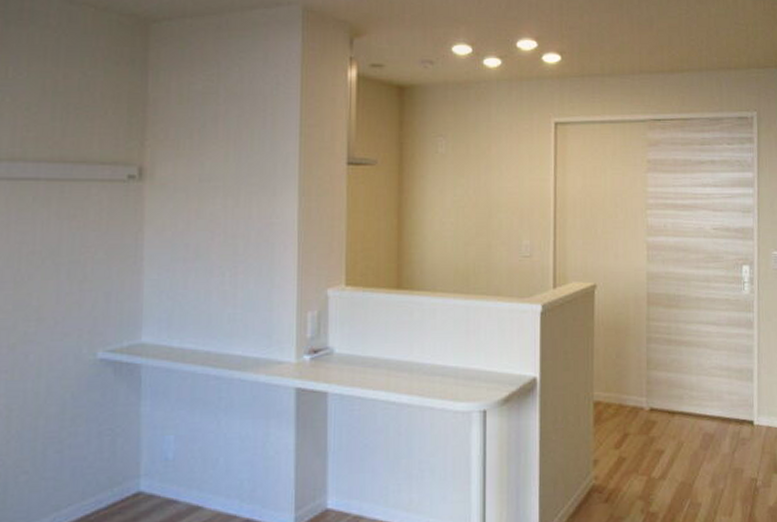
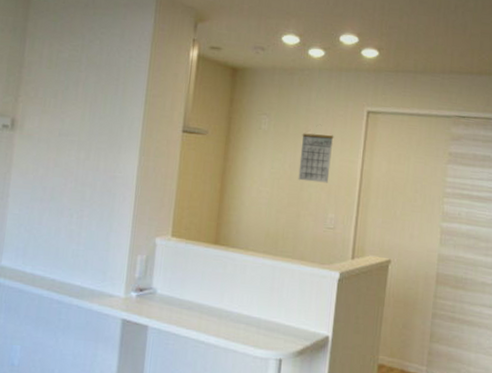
calendar: none [485,141,521,207] -> present [298,124,334,183]

